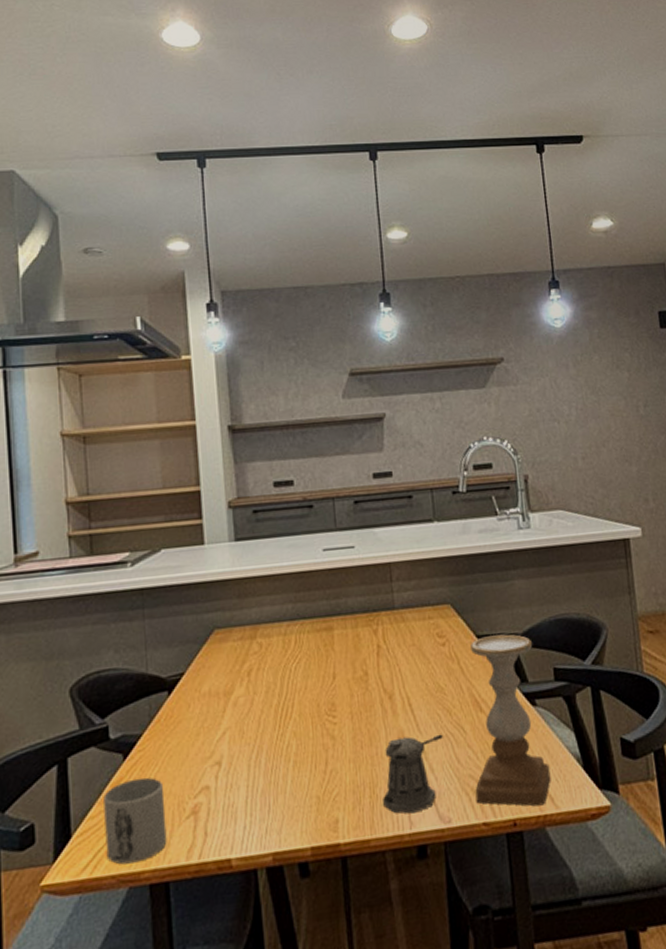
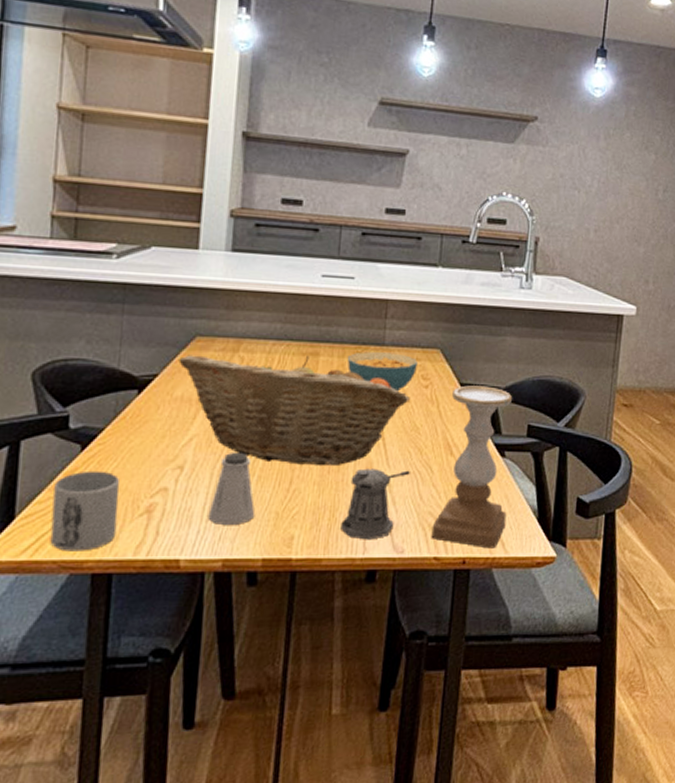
fruit basket: none [201,631,429,745] -> present [179,355,410,465]
saltshaker: none [251,739,297,817] -> present [208,452,256,525]
cereal bowl: none [360,615,431,654] -> present [347,352,417,392]

